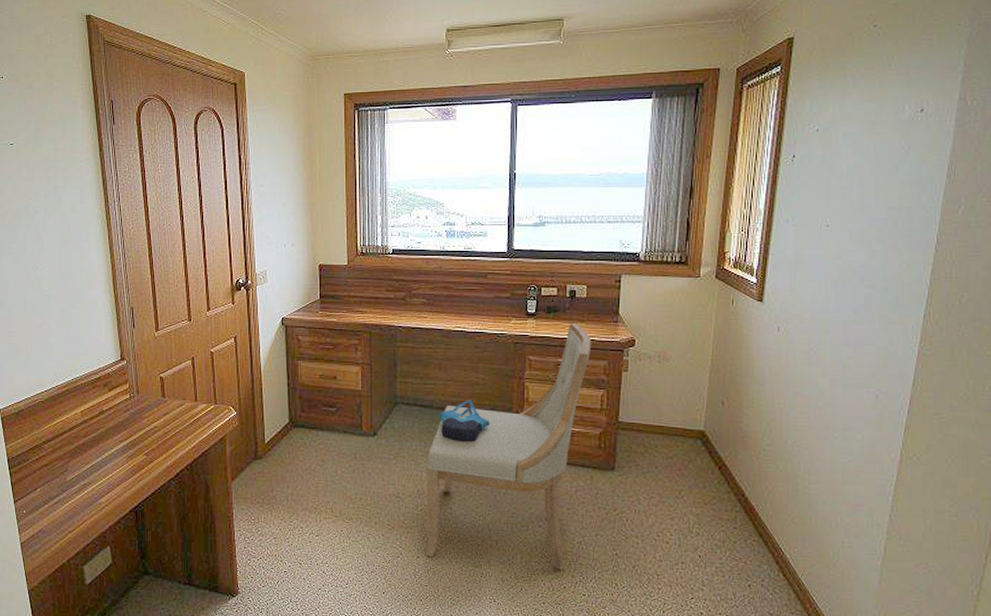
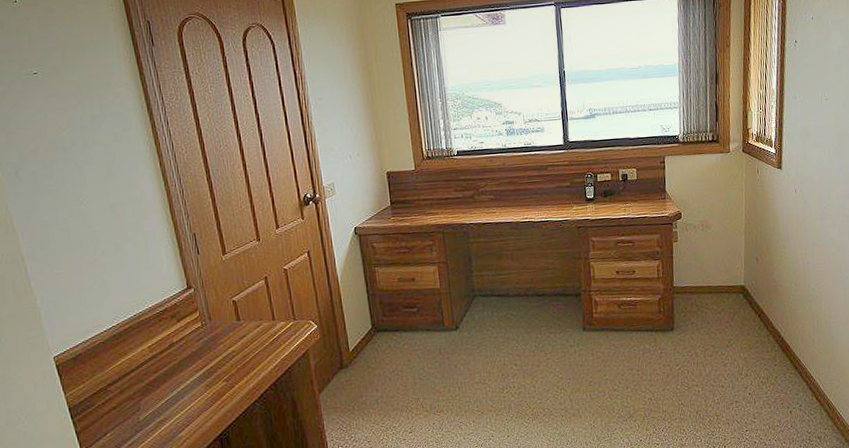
chair: present [425,322,592,571] -> none [508,203,645,434]
tote bag: present [439,400,490,442] -> none [515,284,562,324]

